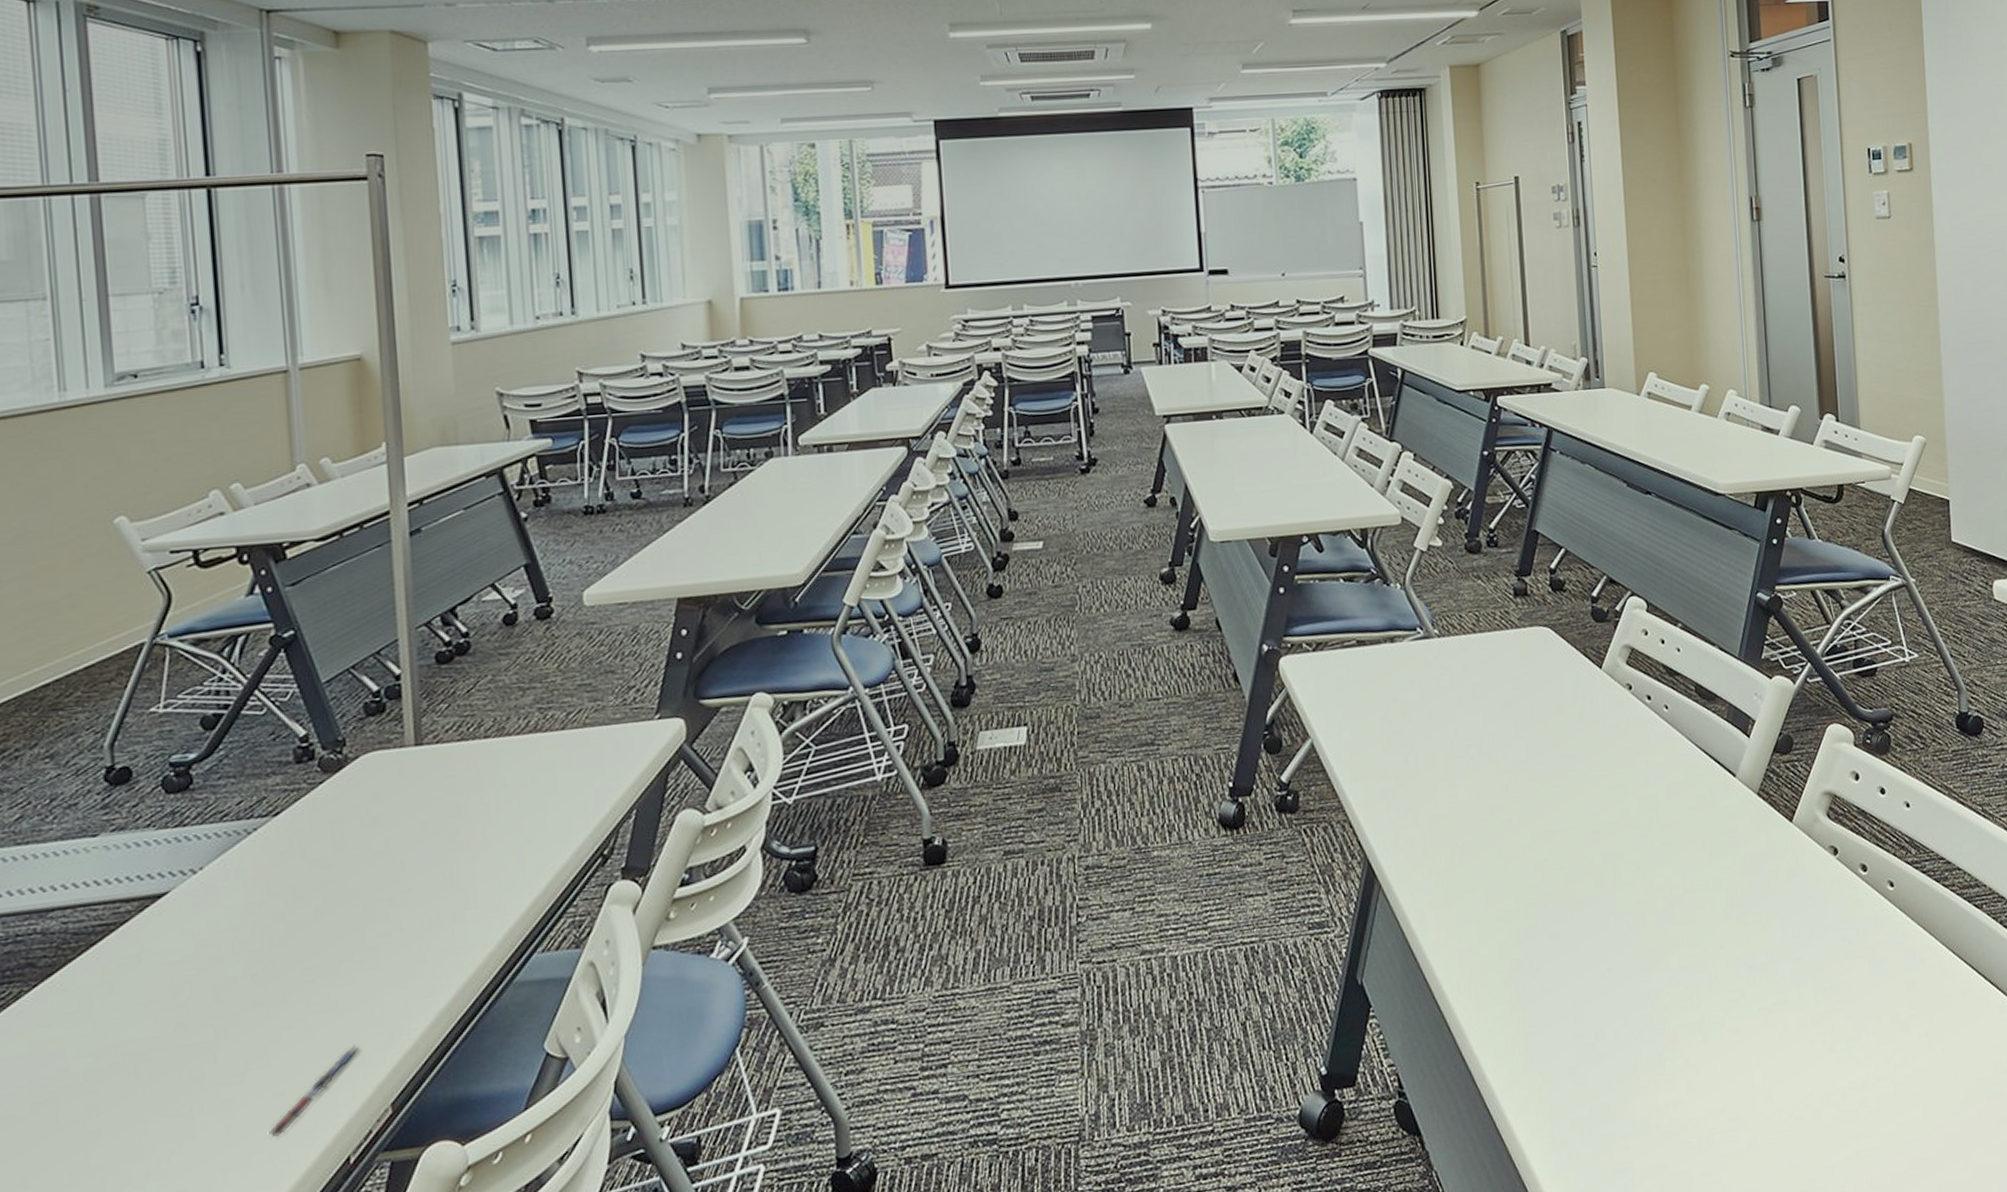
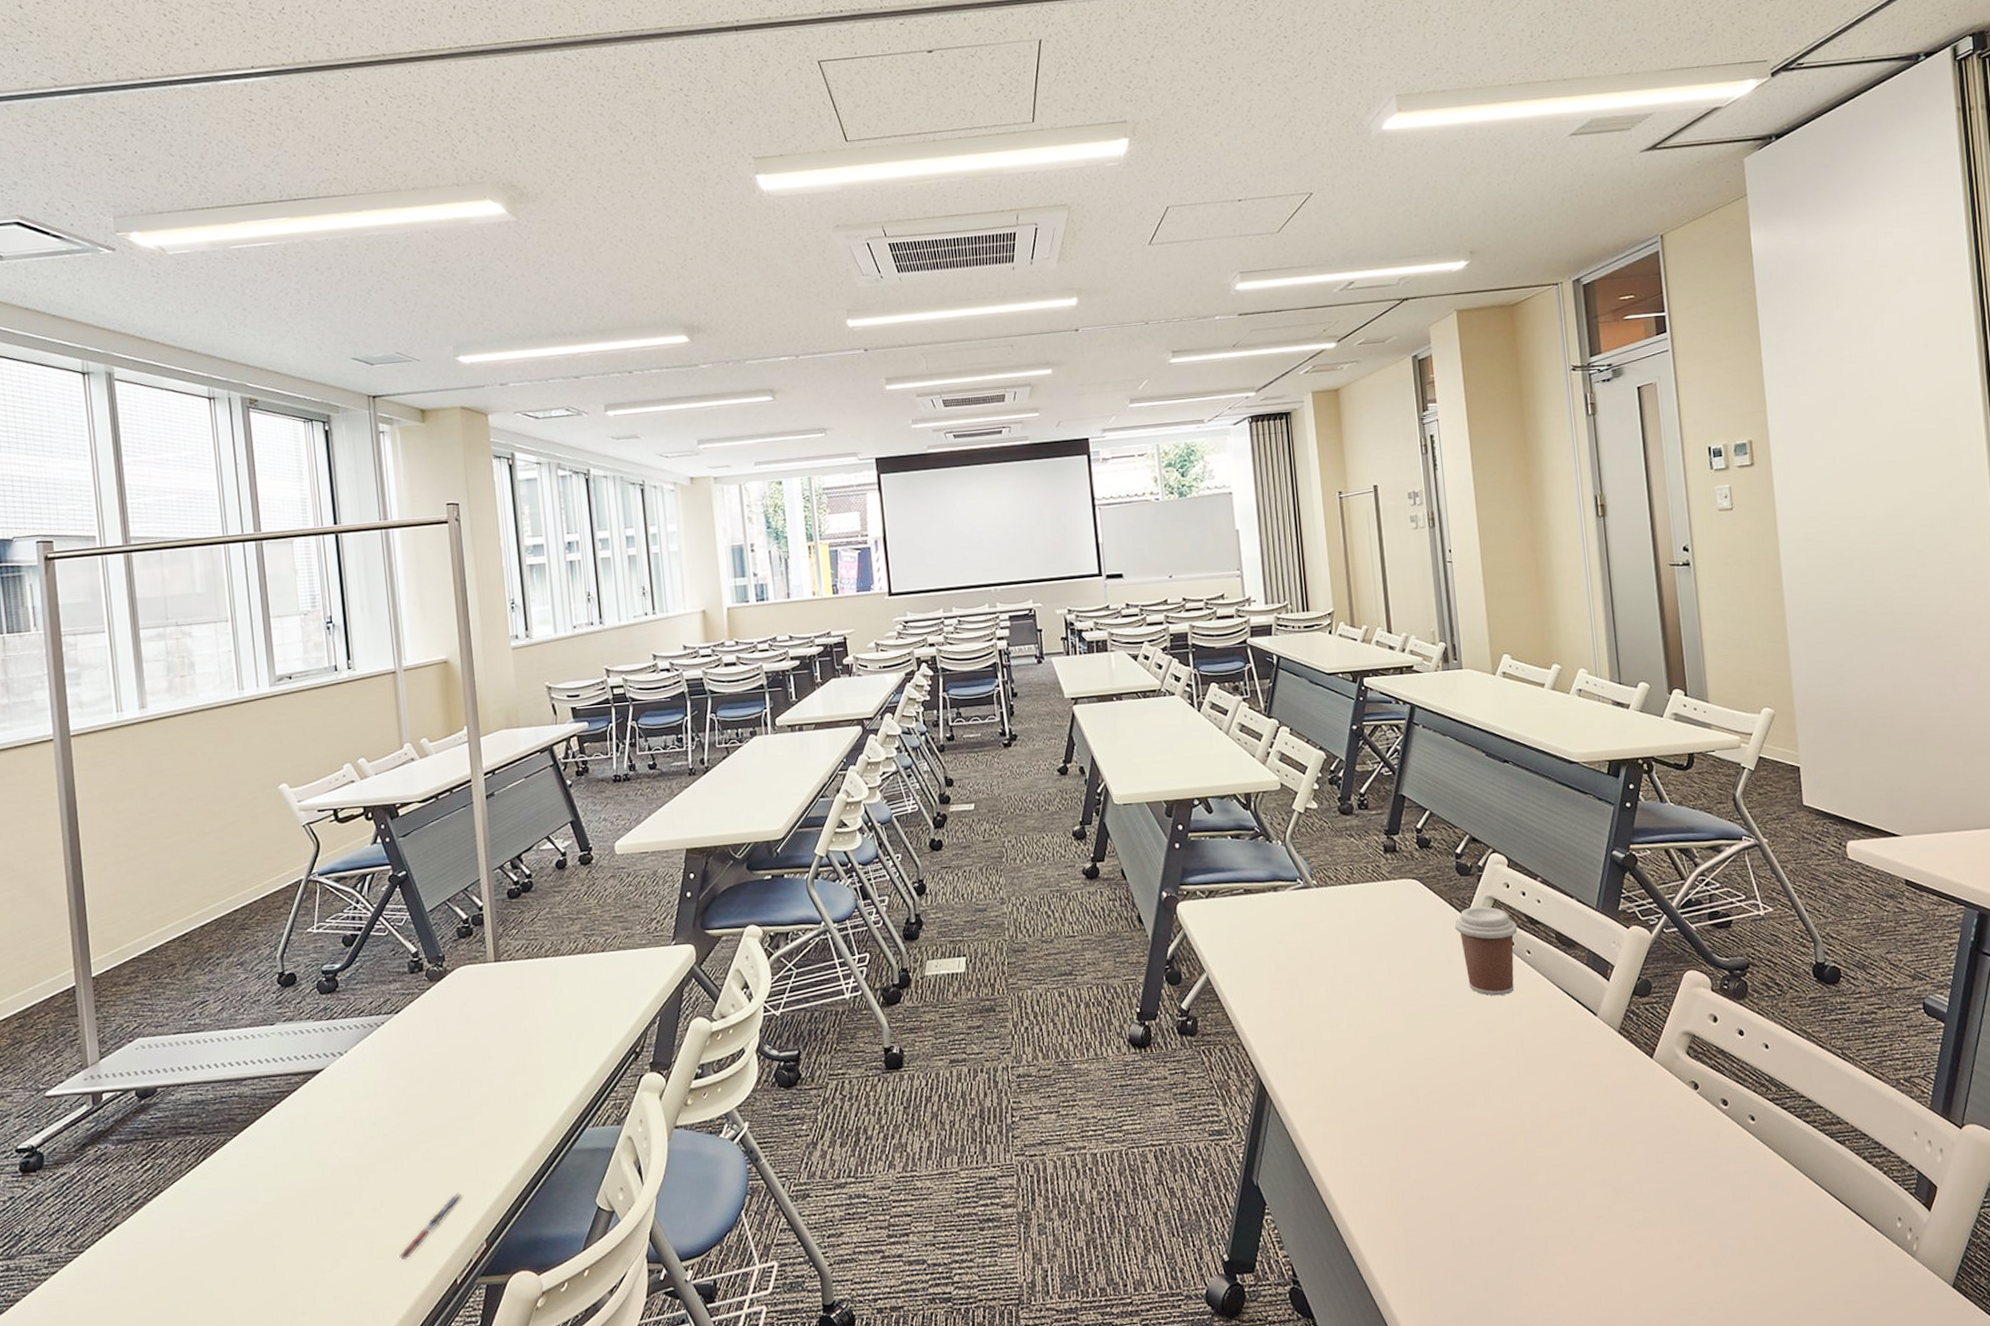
coffee cup: none [1588,656,1655,757] -> present [1455,906,1518,996]

